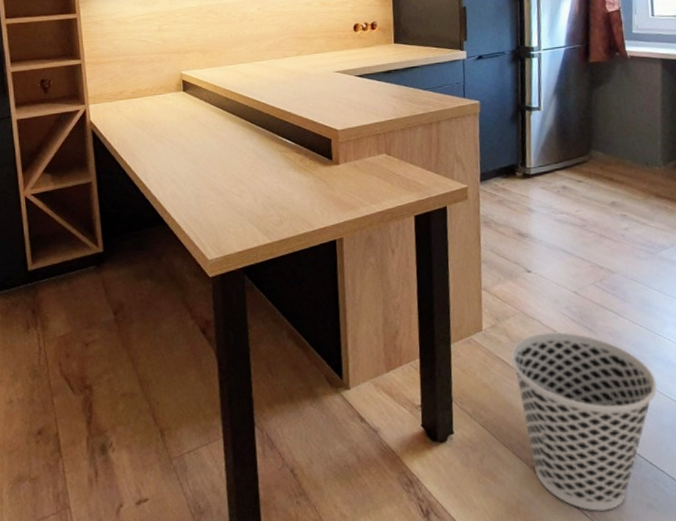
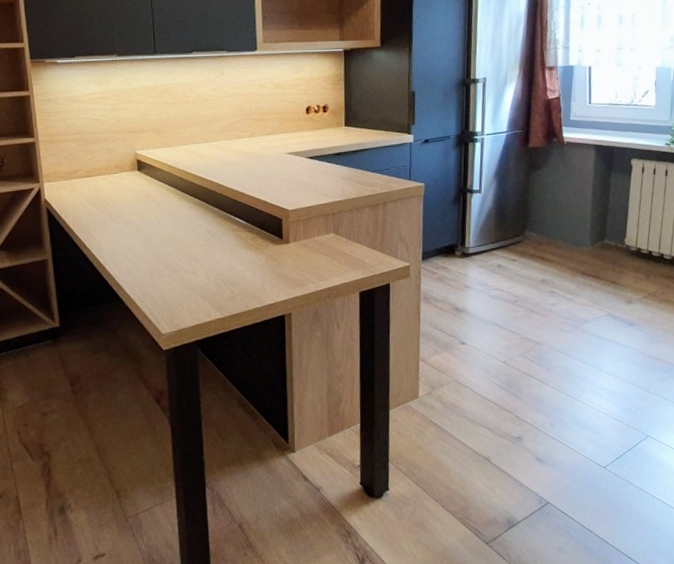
wastebasket: present [511,331,657,511] -> none [444,398,572,555]

